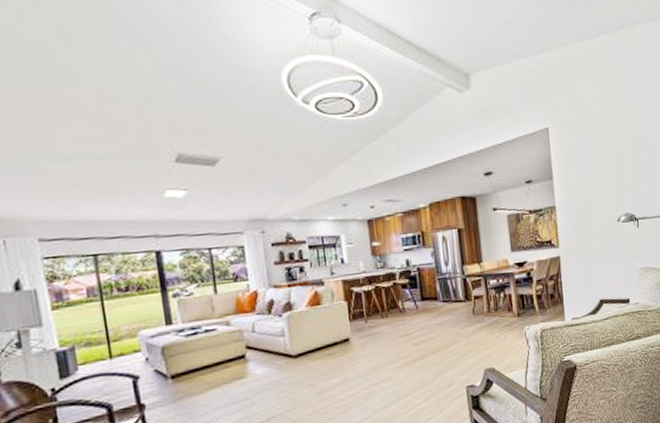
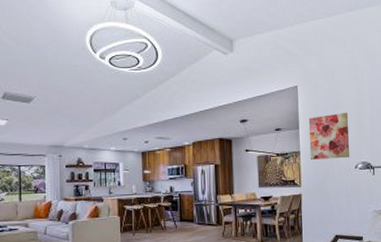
wall art: none [563,156,612,215] -> present [308,112,350,160]

